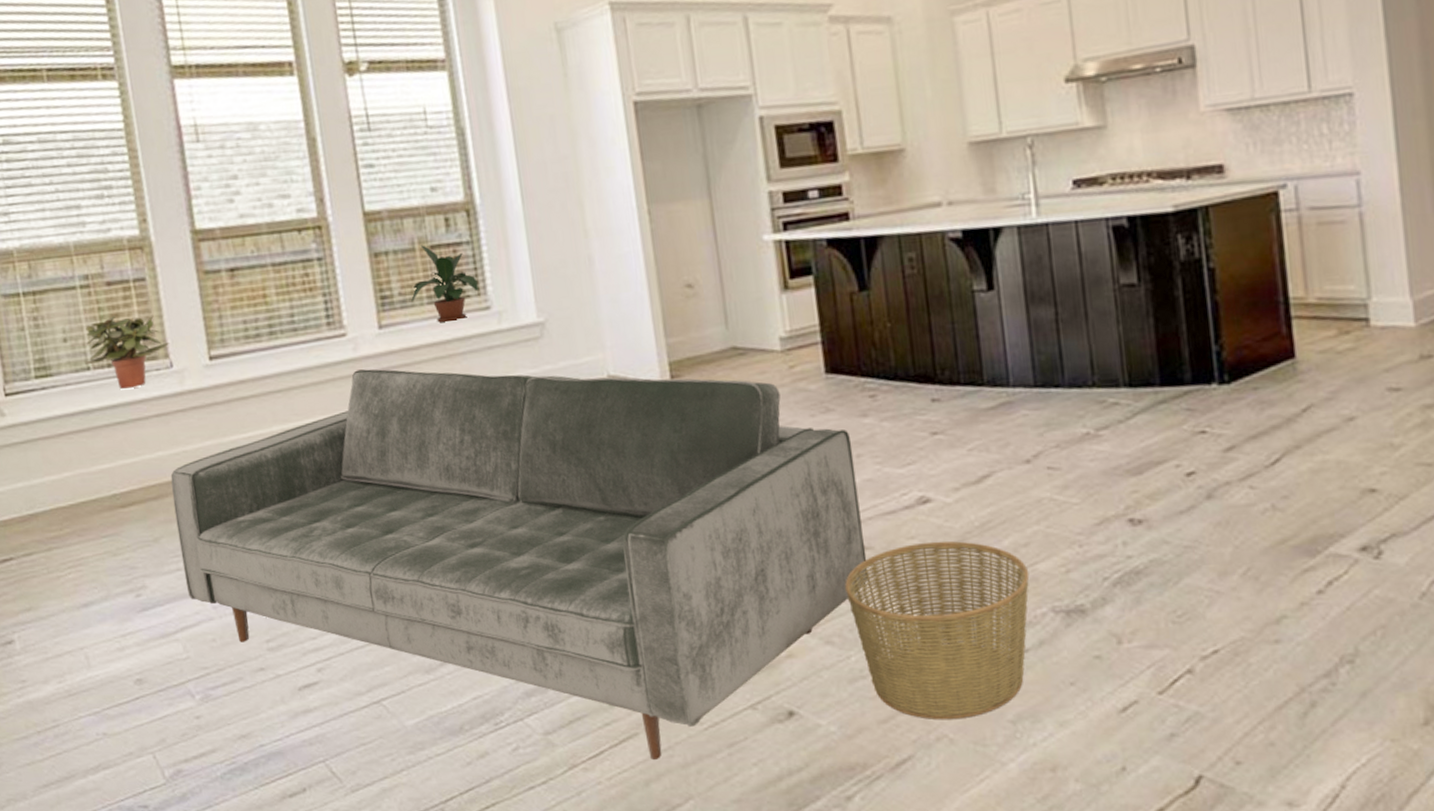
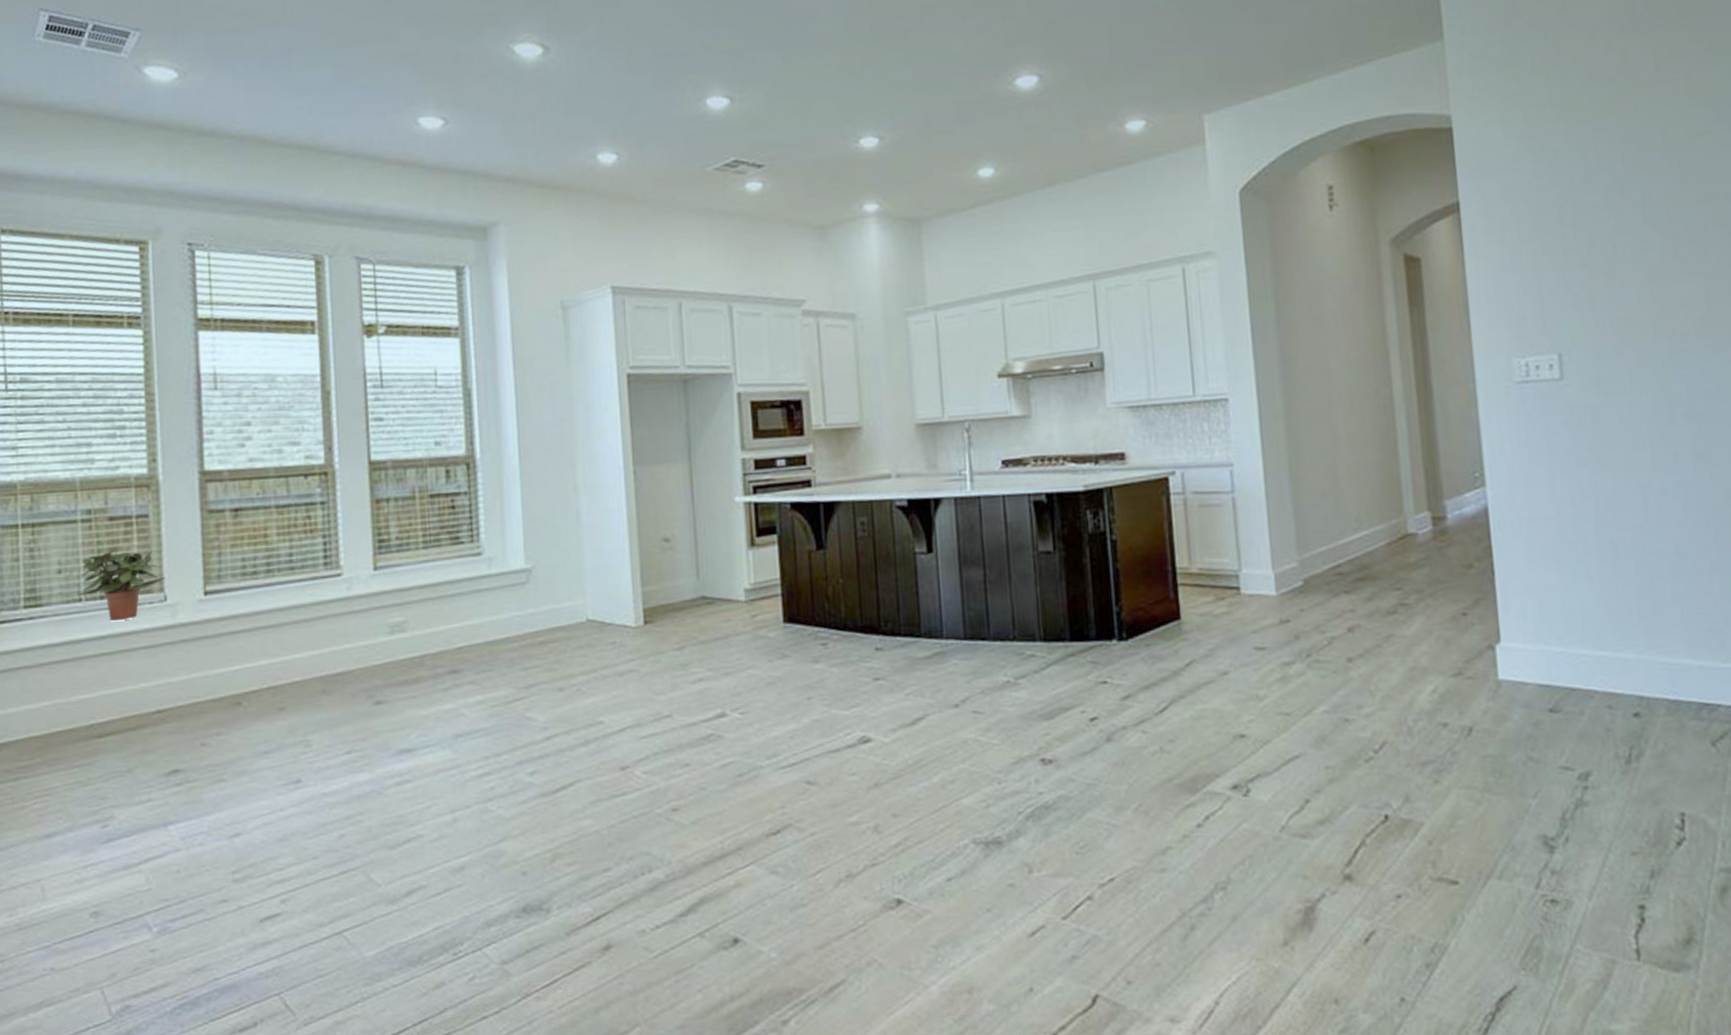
sofa: present [170,369,868,761] -> none [151,607,812,989]
potted plant: present [411,245,478,323] -> none [407,494,472,566]
basket: present [845,541,1030,720] -> none [791,777,955,946]

